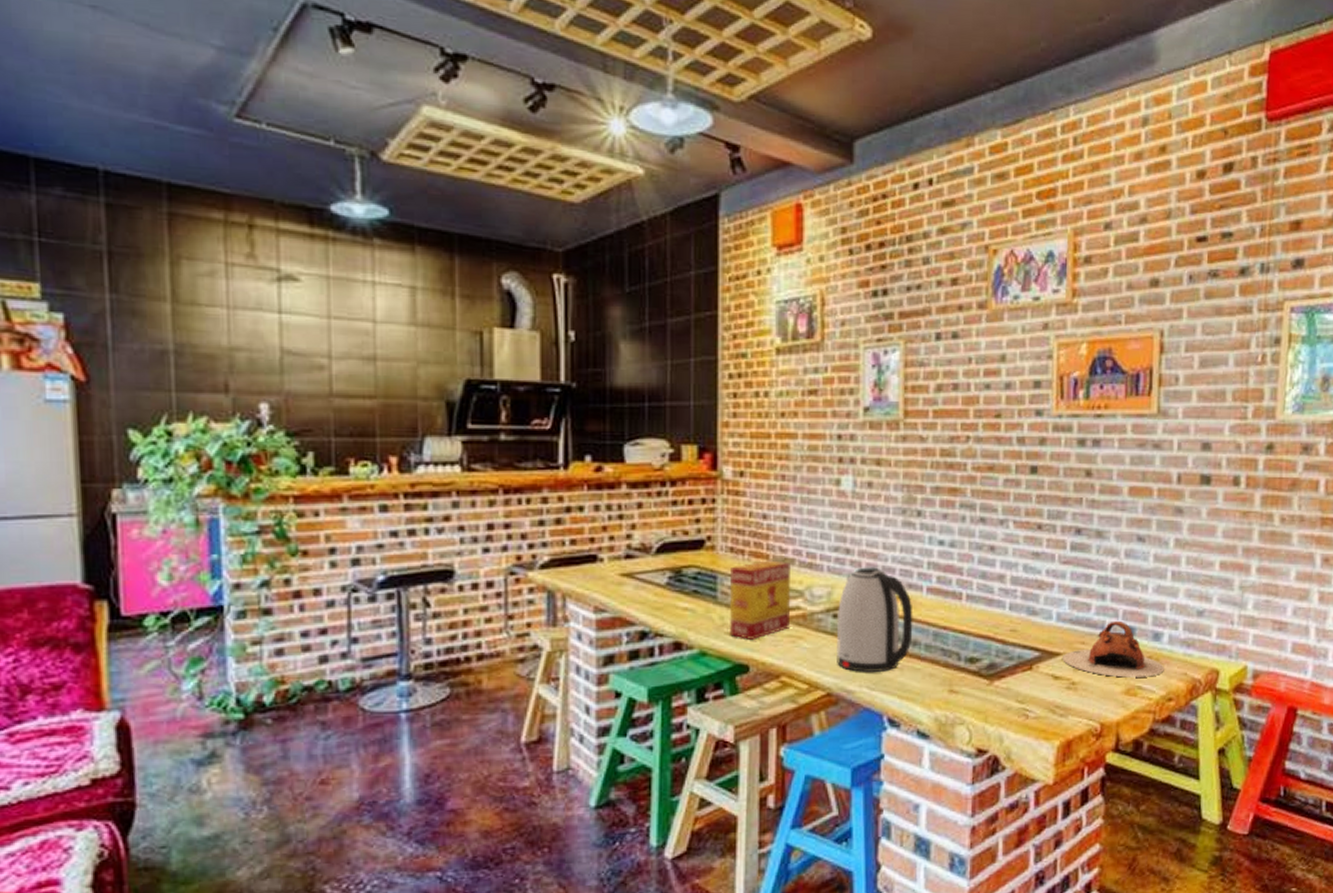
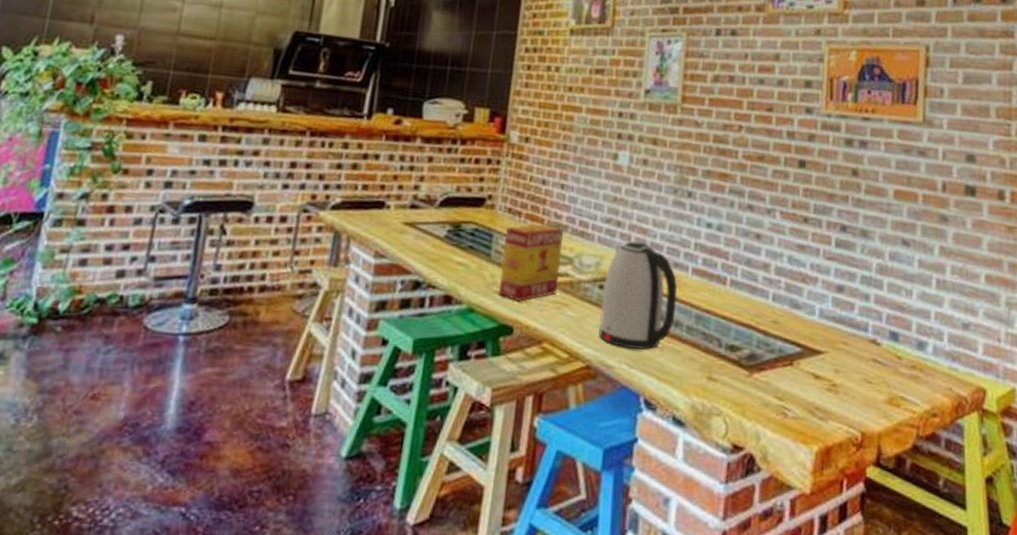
teapot: present [1063,620,1164,678] -> none [824,323,929,388]

